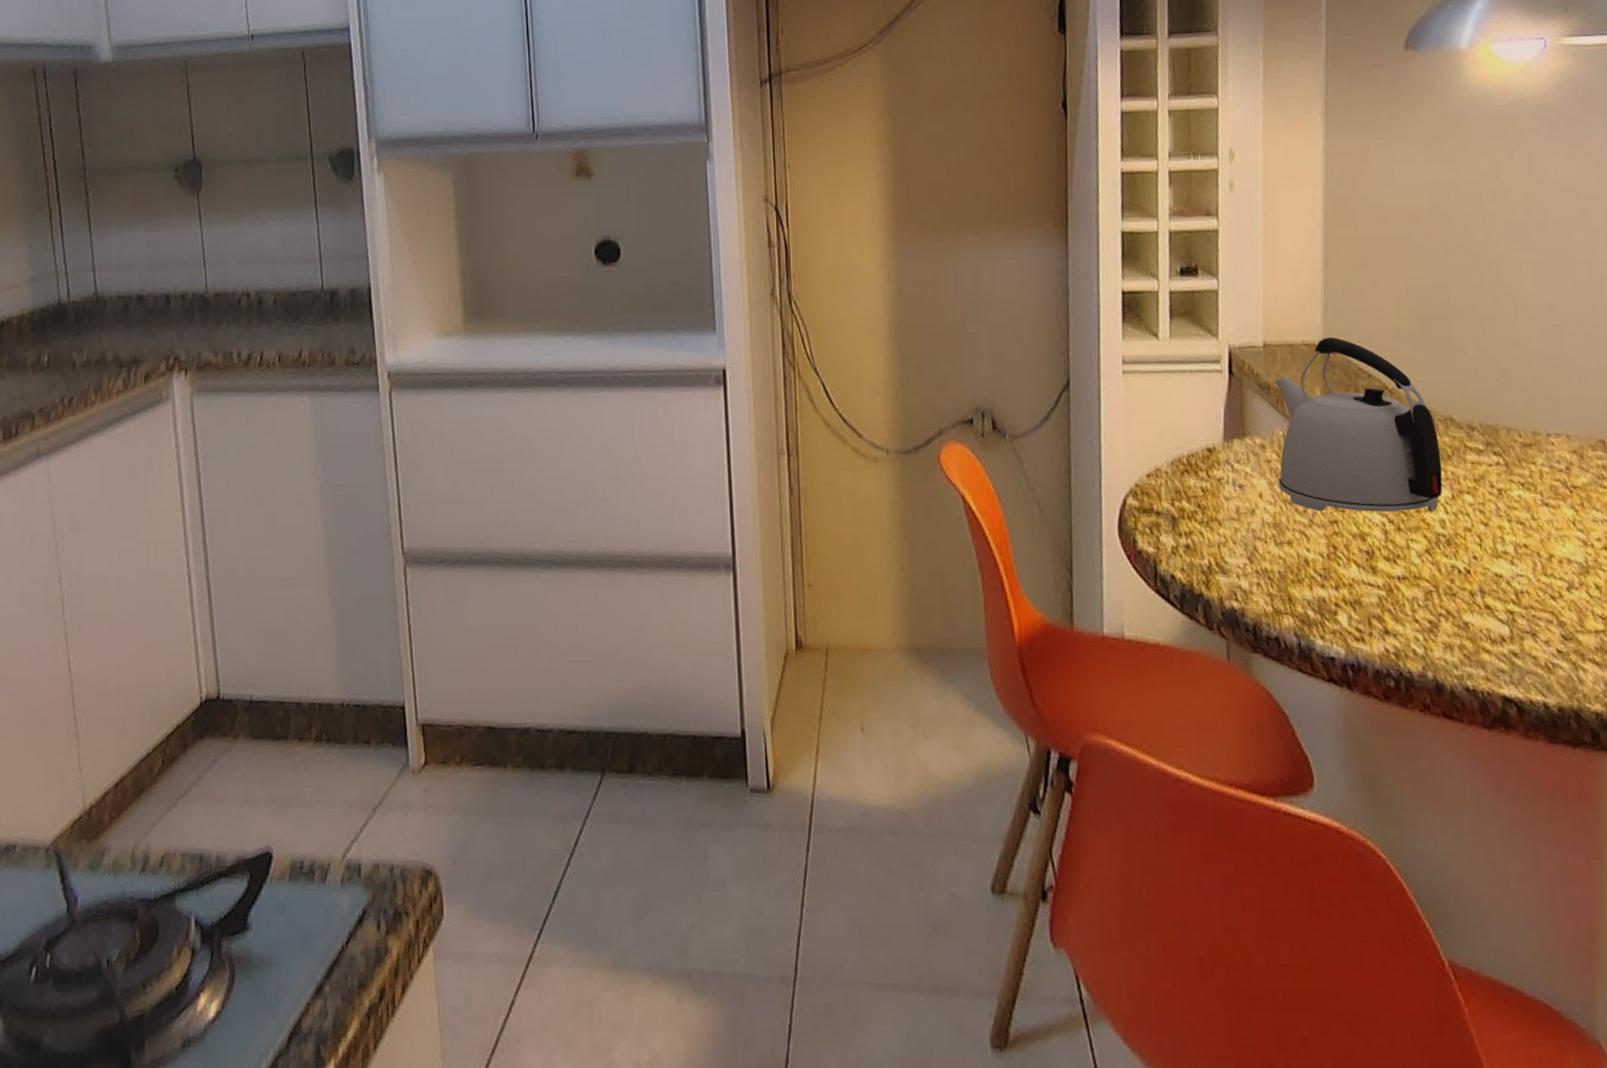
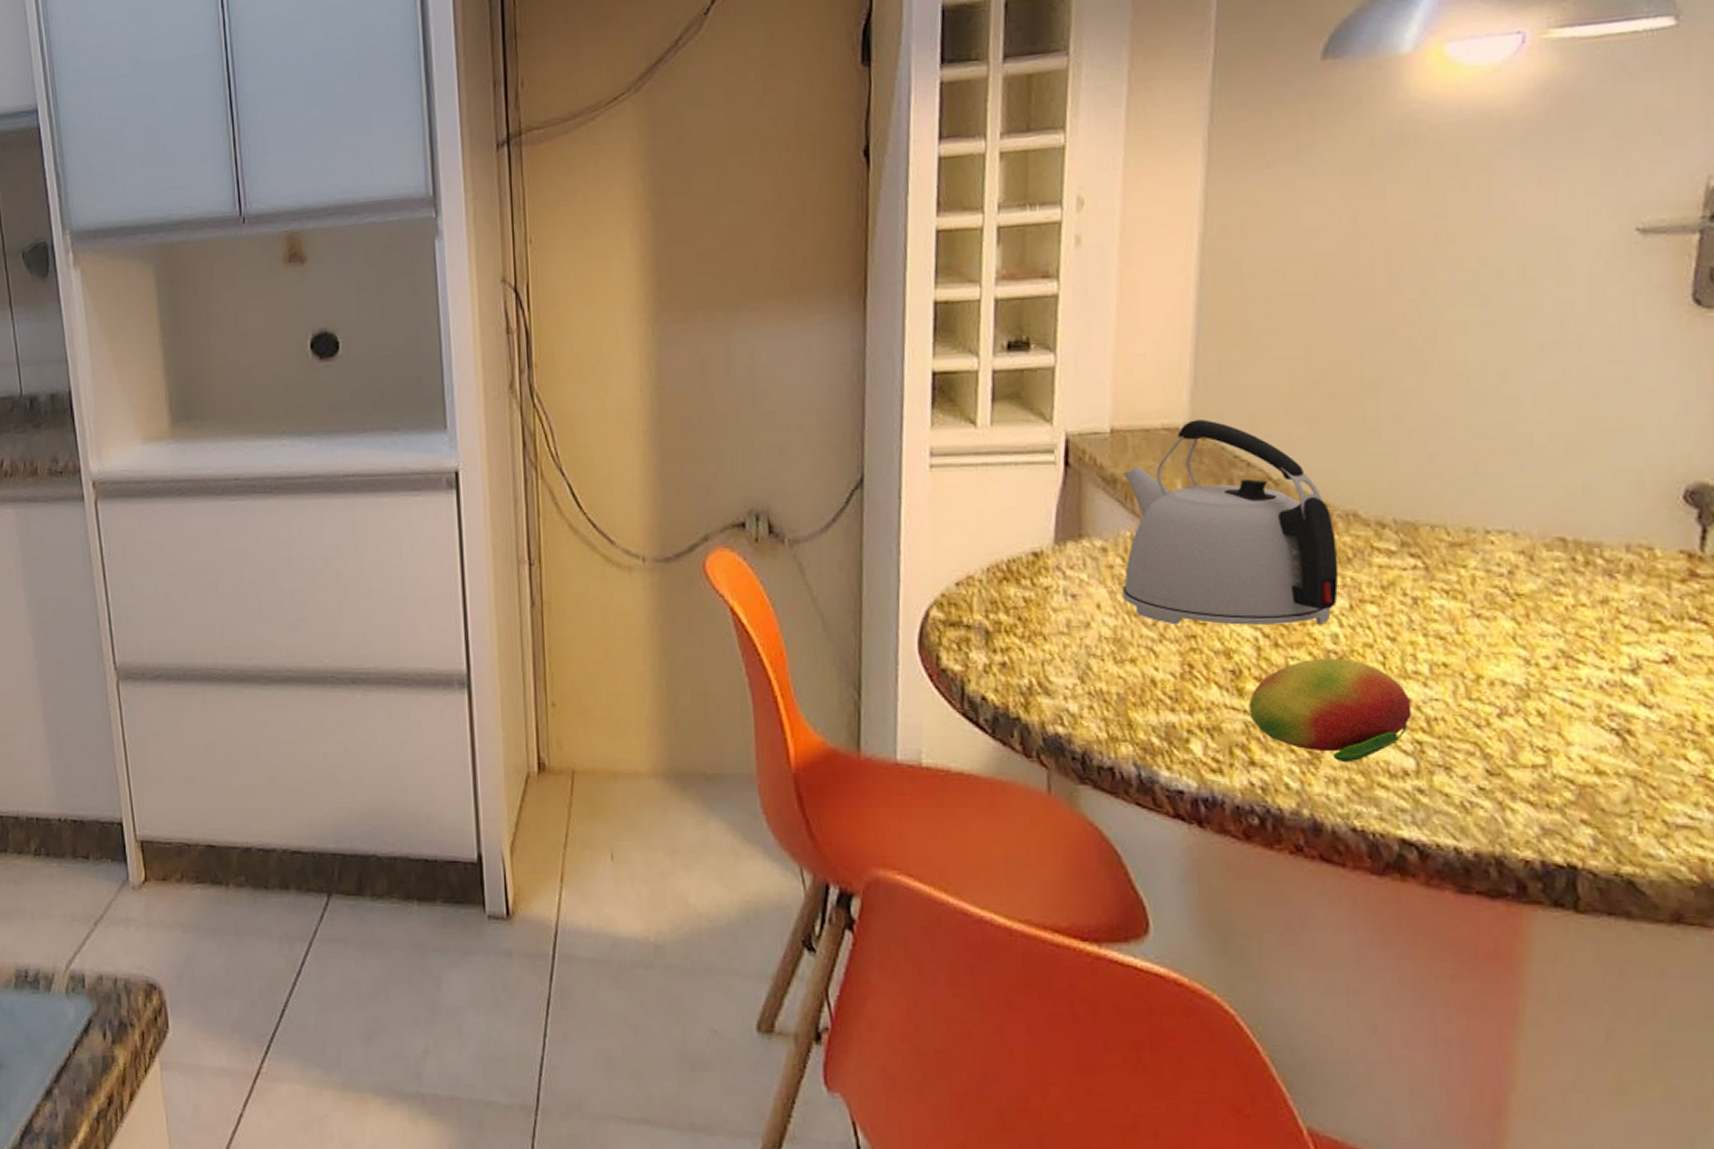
fruit: none [1381,540,1504,631] -> present [1249,658,1412,763]

